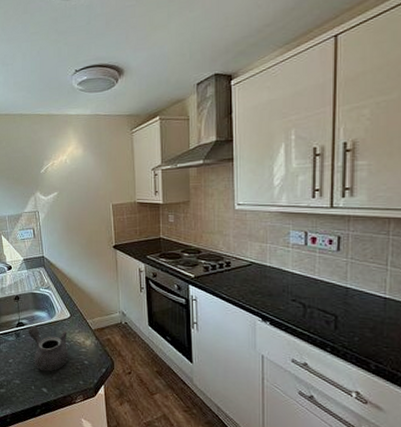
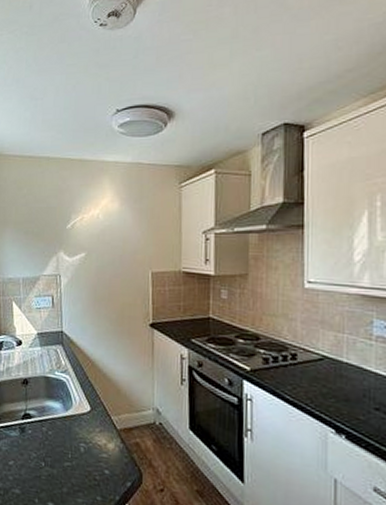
teapot: present [28,326,69,372] -> none [35,419,85,481]

